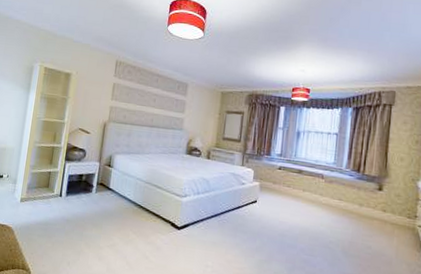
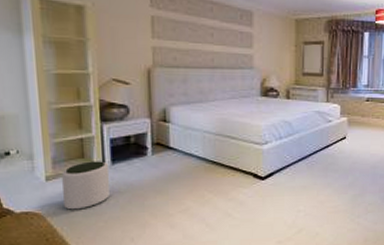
plant pot: none [27,191,64,230] -> present [62,161,110,210]

